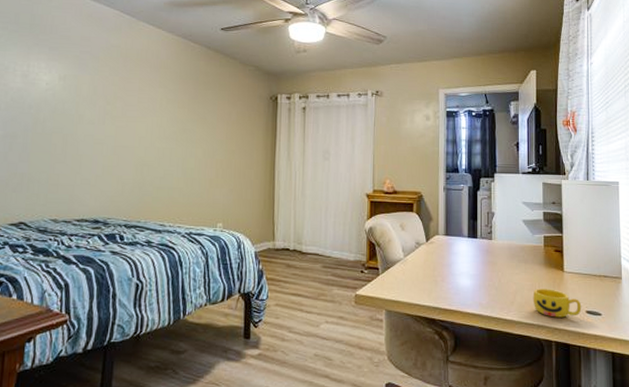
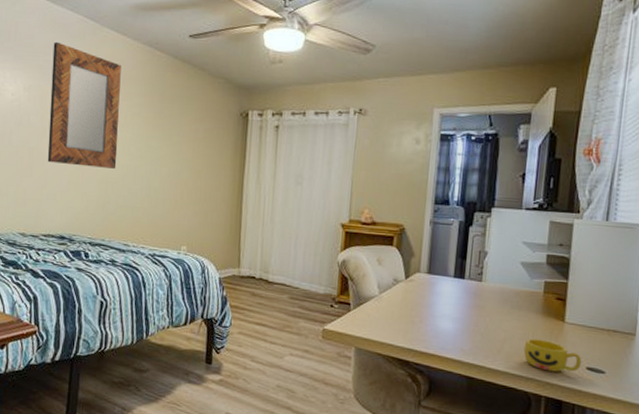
home mirror: none [82,34,157,152] -> present [47,41,121,169]

